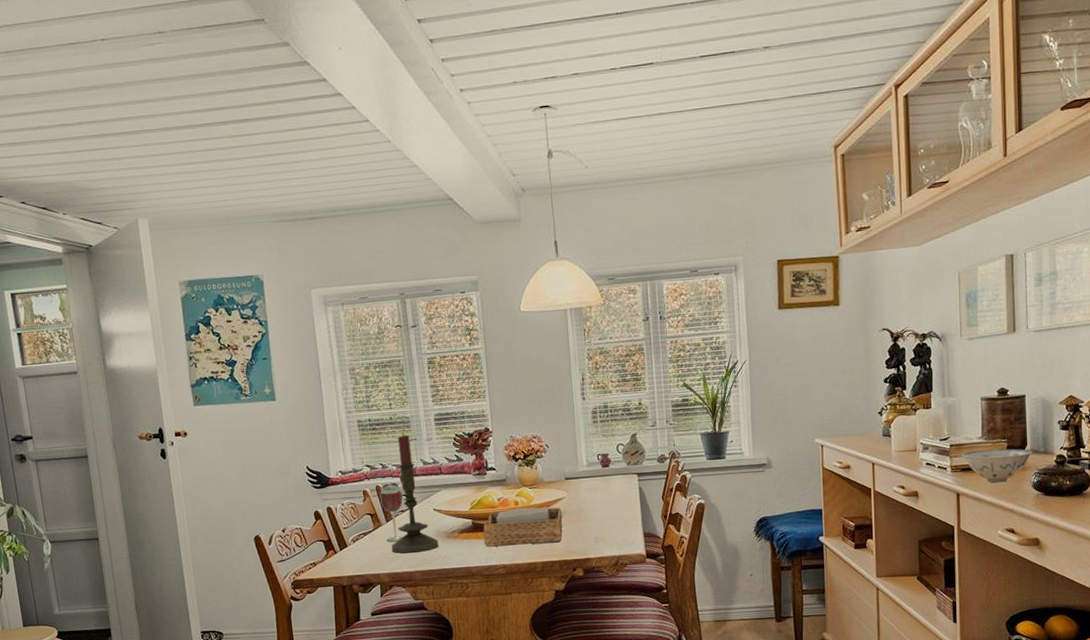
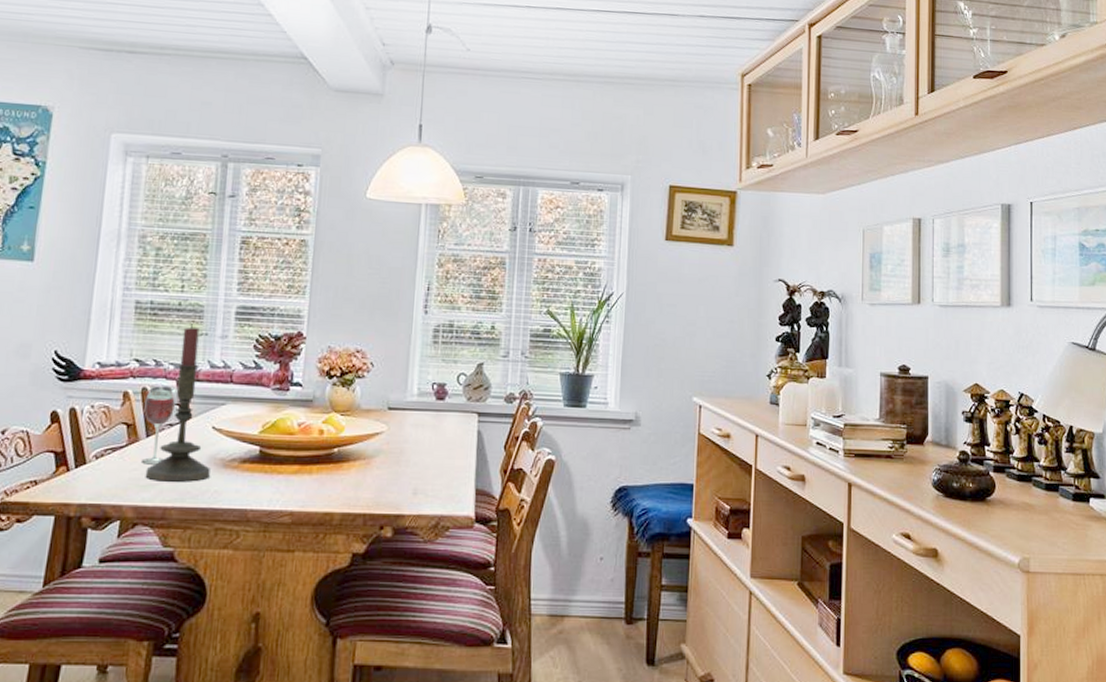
napkin holder: present [483,506,563,547] -> none [270,439,378,490]
ceramic bowl: present [961,448,1032,483] -> none [856,434,933,476]

